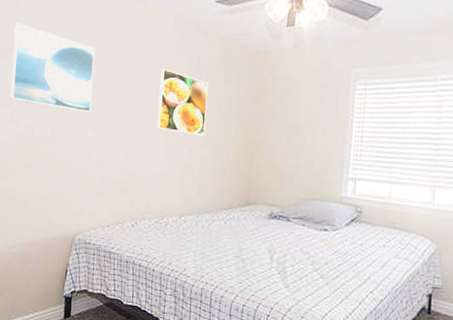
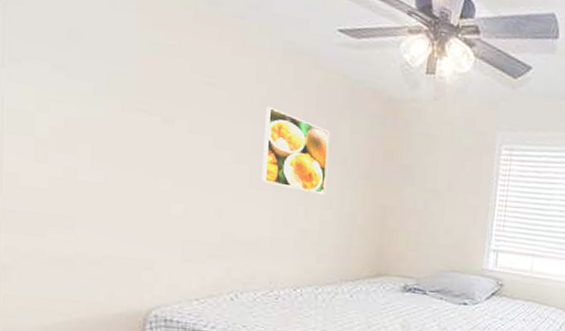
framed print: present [10,23,95,112] -> none [32,16,169,154]

